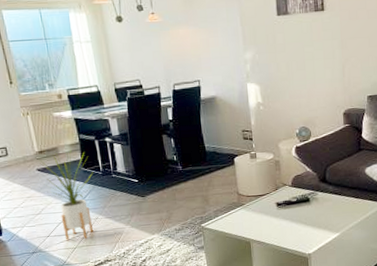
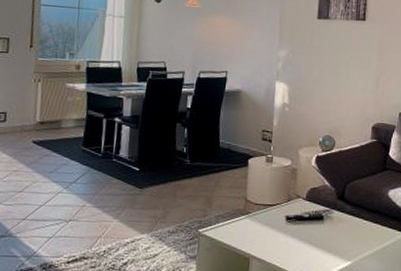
house plant: present [39,150,94,240] -> none [36,125,93,228]

